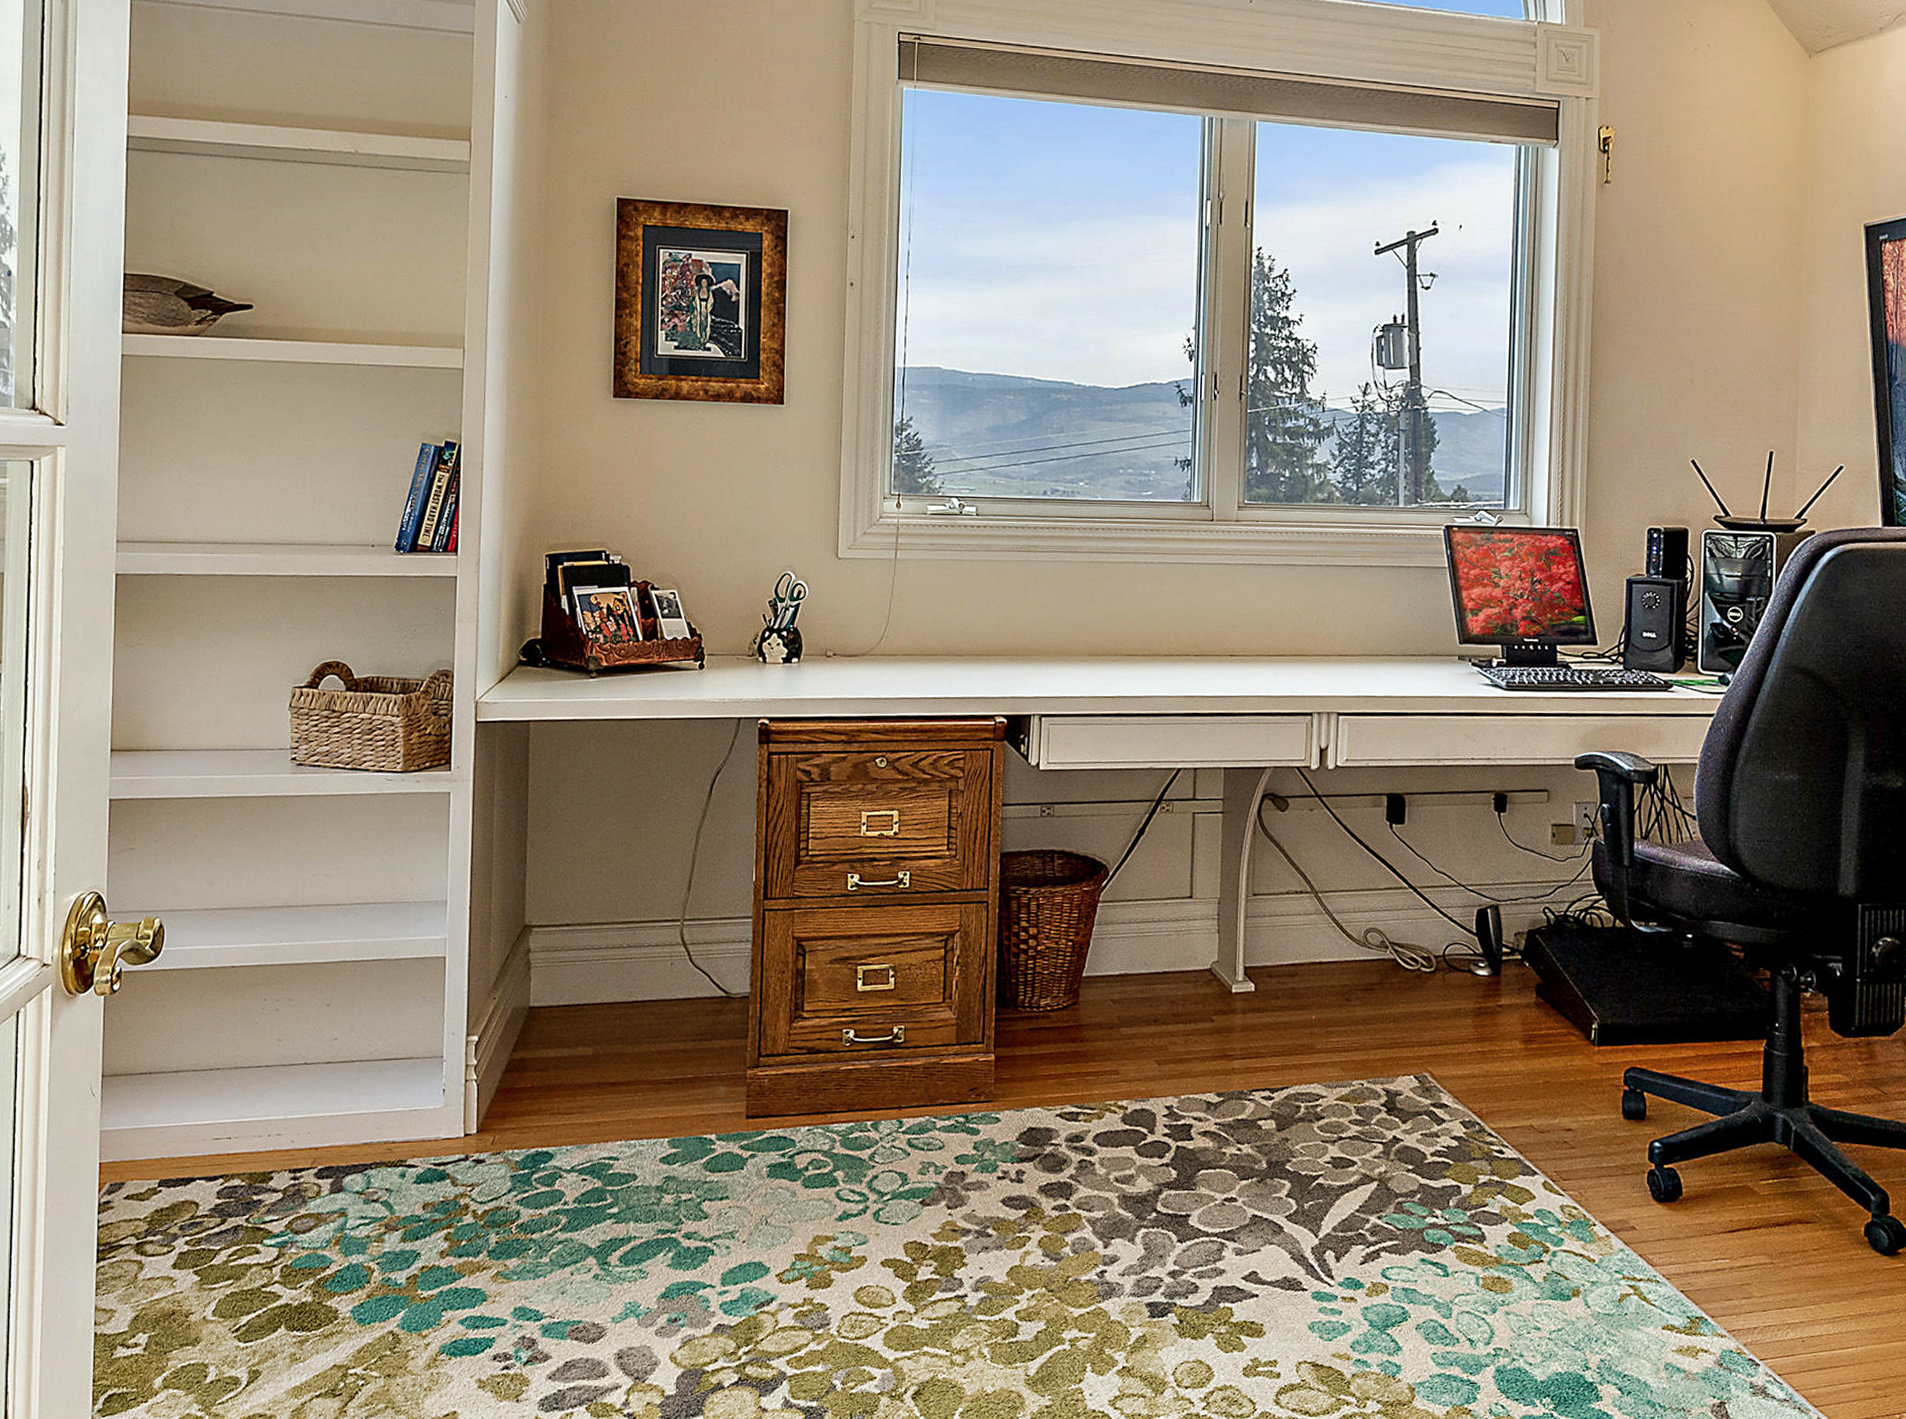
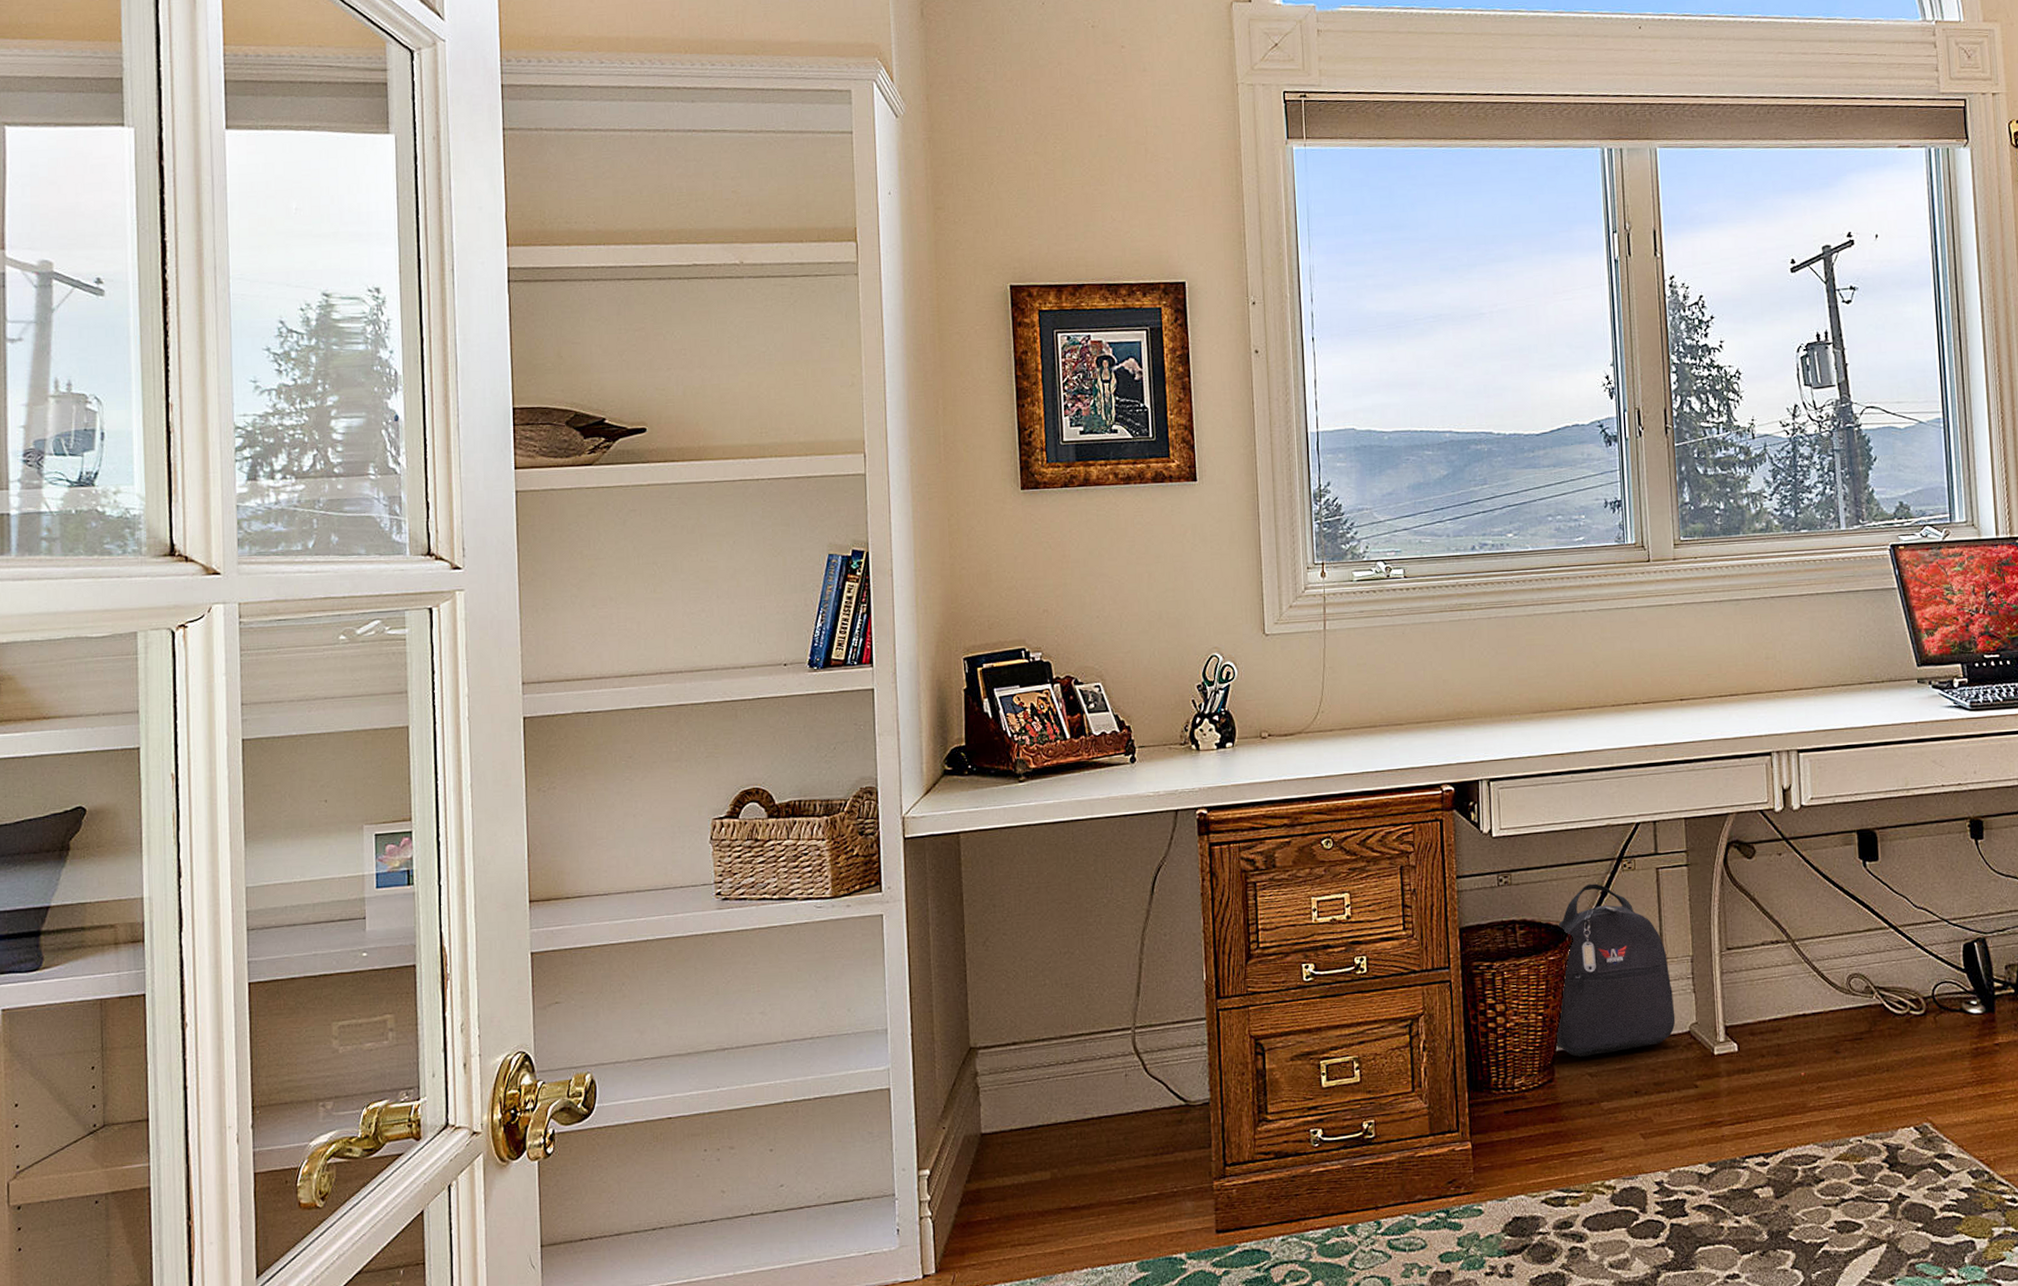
backpack: none [1082,822,1199,984] -> present [1555,883,1676,1057]

